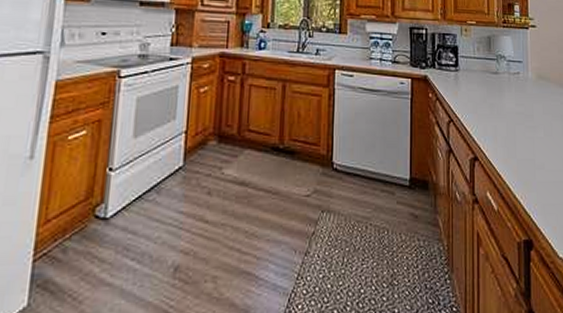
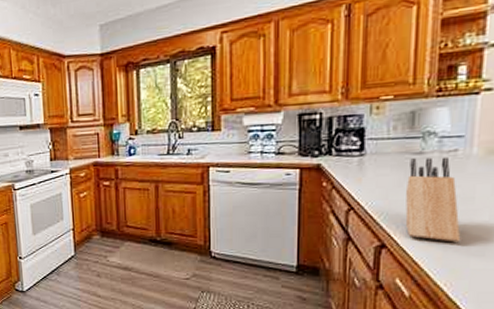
knife block: none [489,77,528,156] -> present [405,156,461,243]

